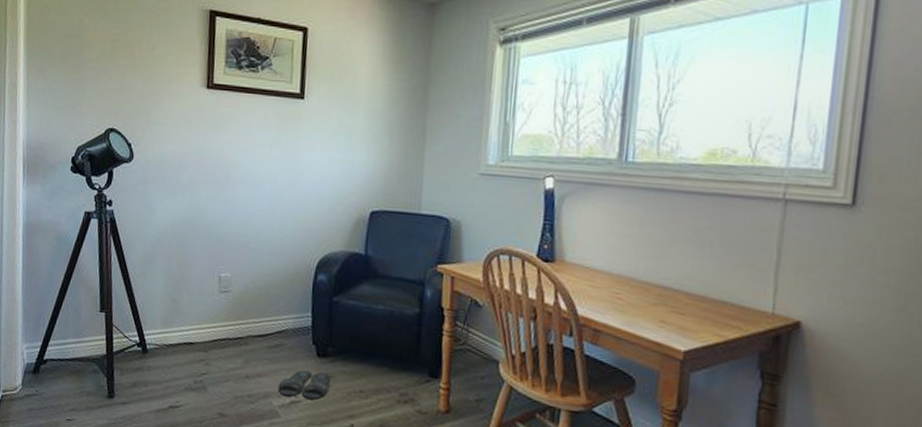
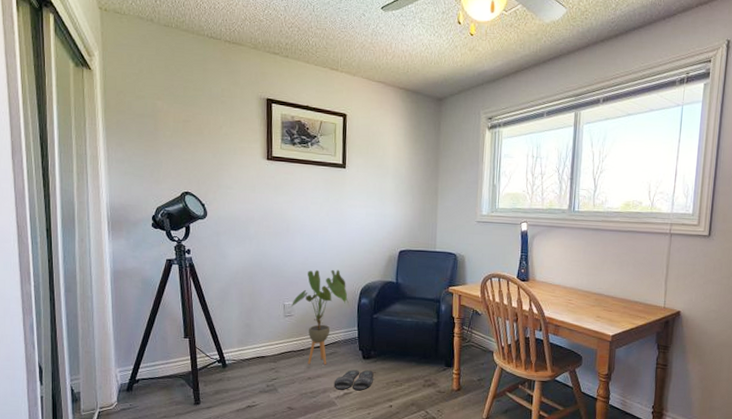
house plant: none [227,232,302,361] -> present [290,269,349,365]

